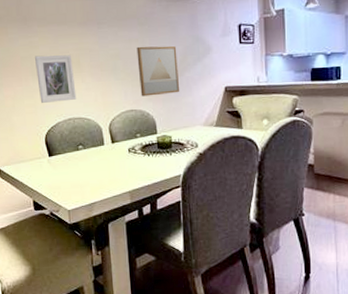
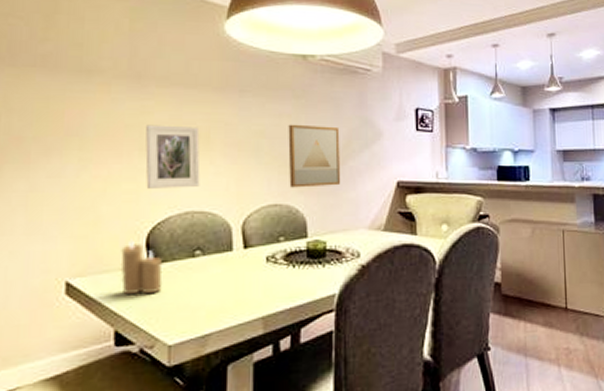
candle: none [30,139,60,176] -> present [120,239,163,294]

